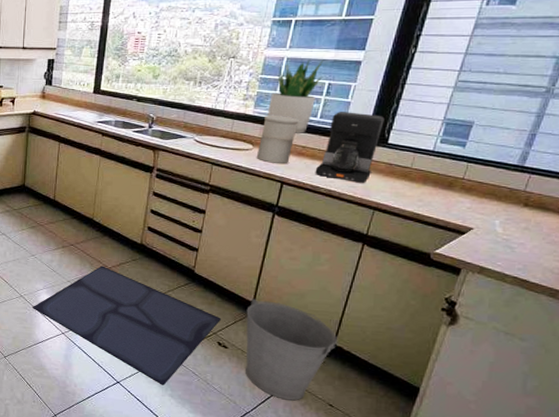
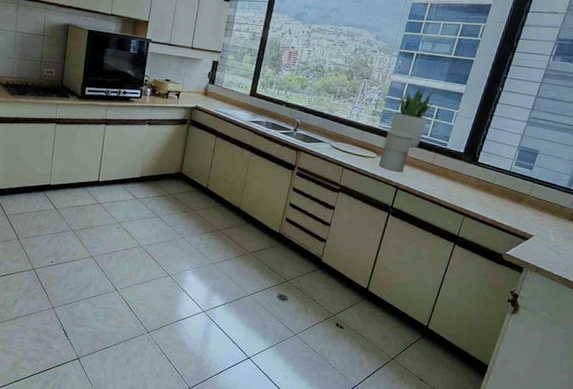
floor mat: present [33,266,221,385] -> none [178,250,340,361]
bucket: present [246,299,337,401] -> none [356,286,430,376]
coffee maker: present [315,112,385,184] -> none [422,132,477,194]

